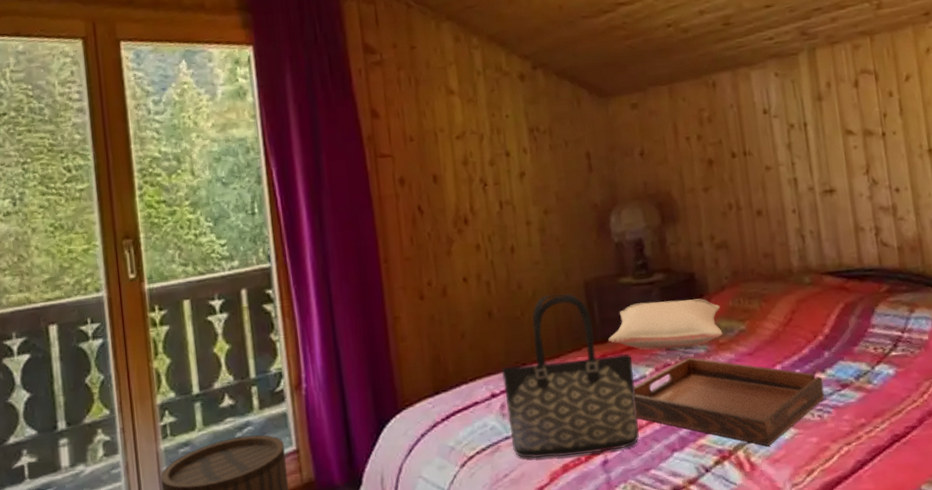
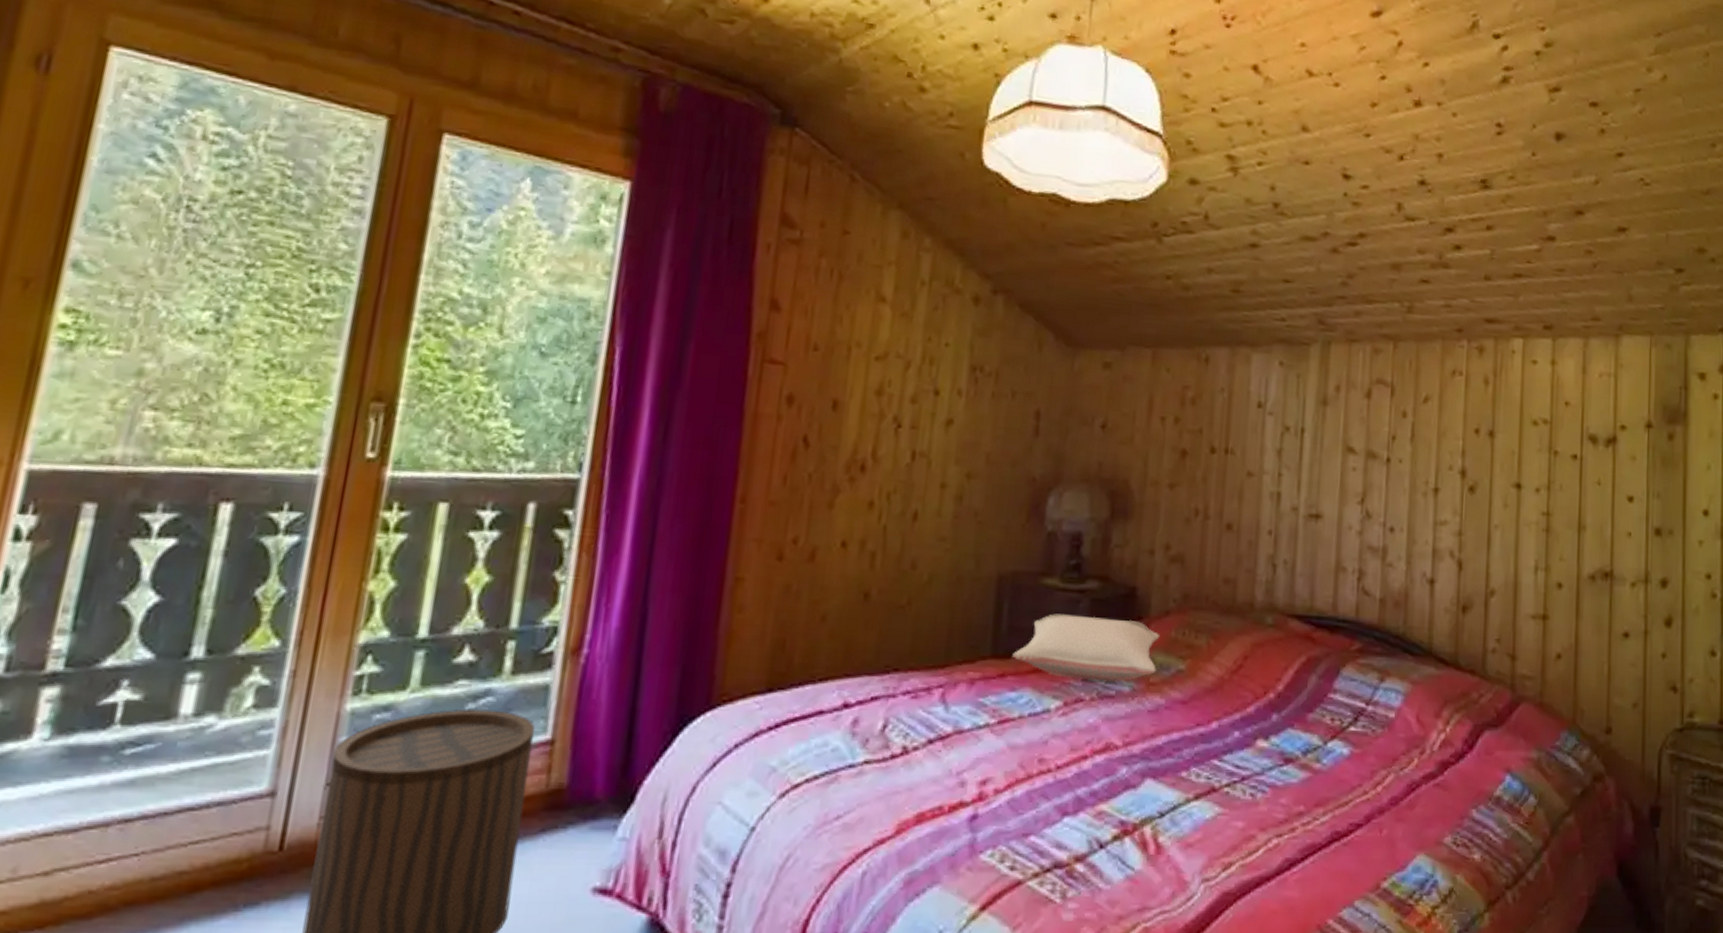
tote bag: present [501,293,639,458] -> none [856,583,1038,804]
serving tray: present [633,357,825,447] -> none [1027,695,1264,825]

